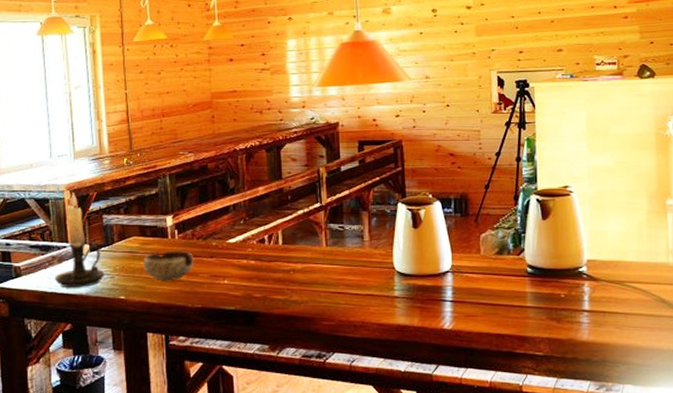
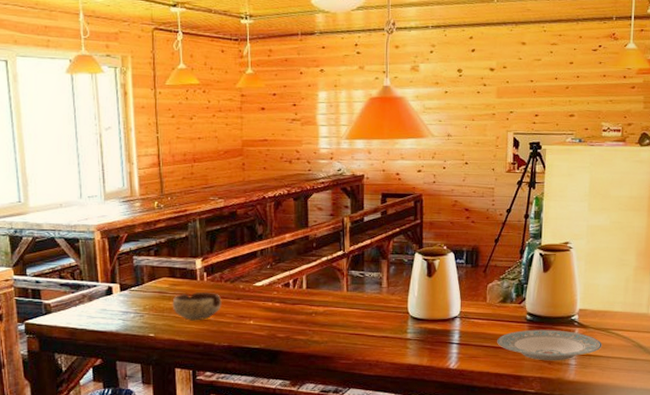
candle holder: present [55,193,105,288] -> none [85,233,135,326]
plate: none [496,284,618,319] -> present [497,329,602,361]

